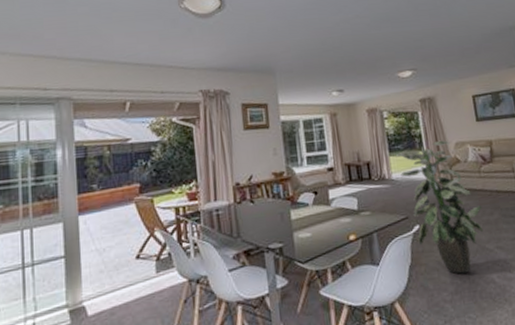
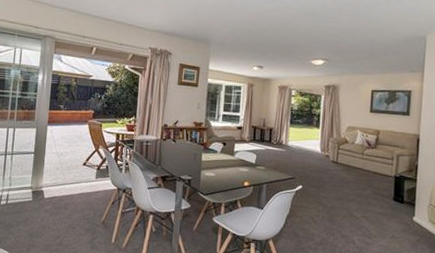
indoor plant: present [396,140,484,274] -> none [296,122,358,231]

